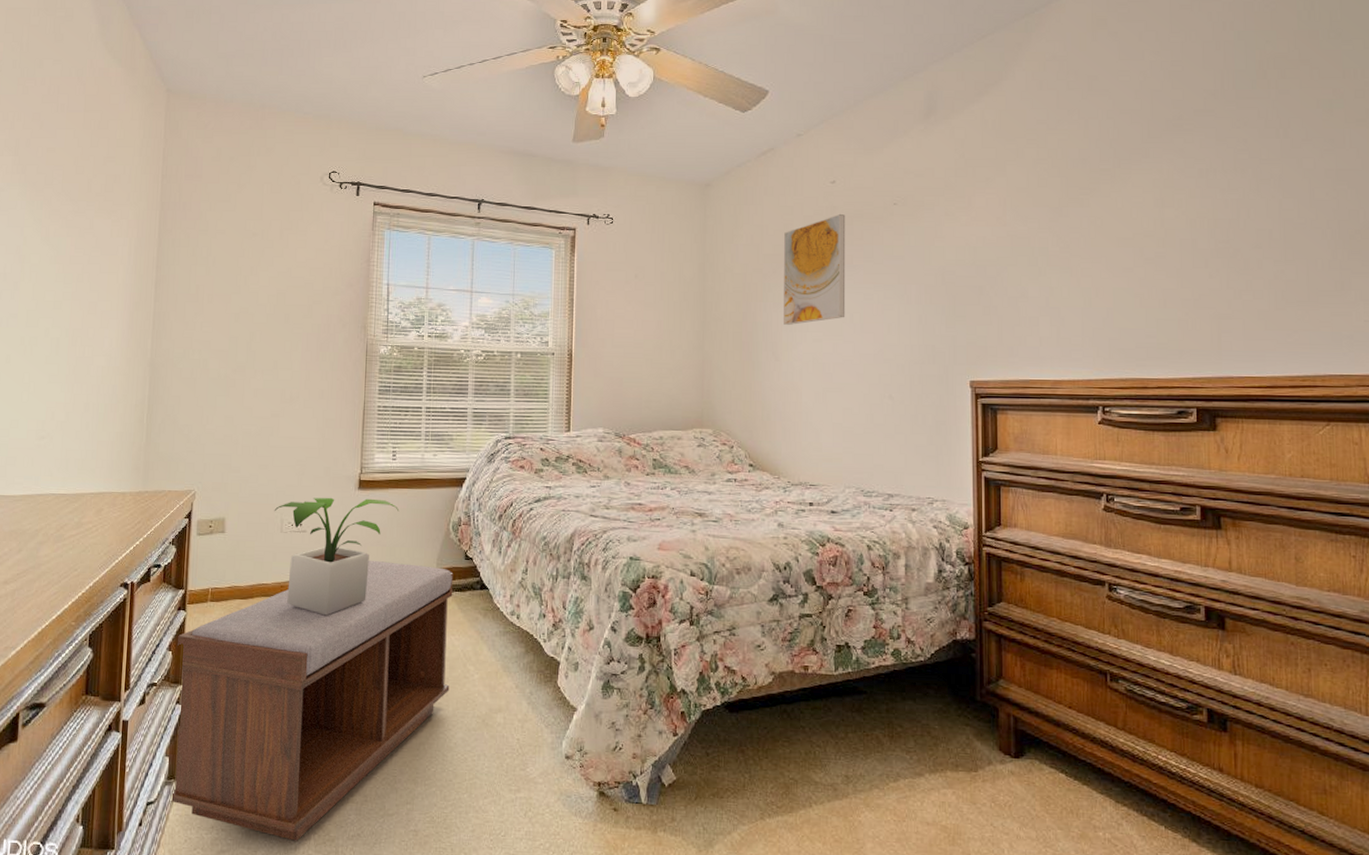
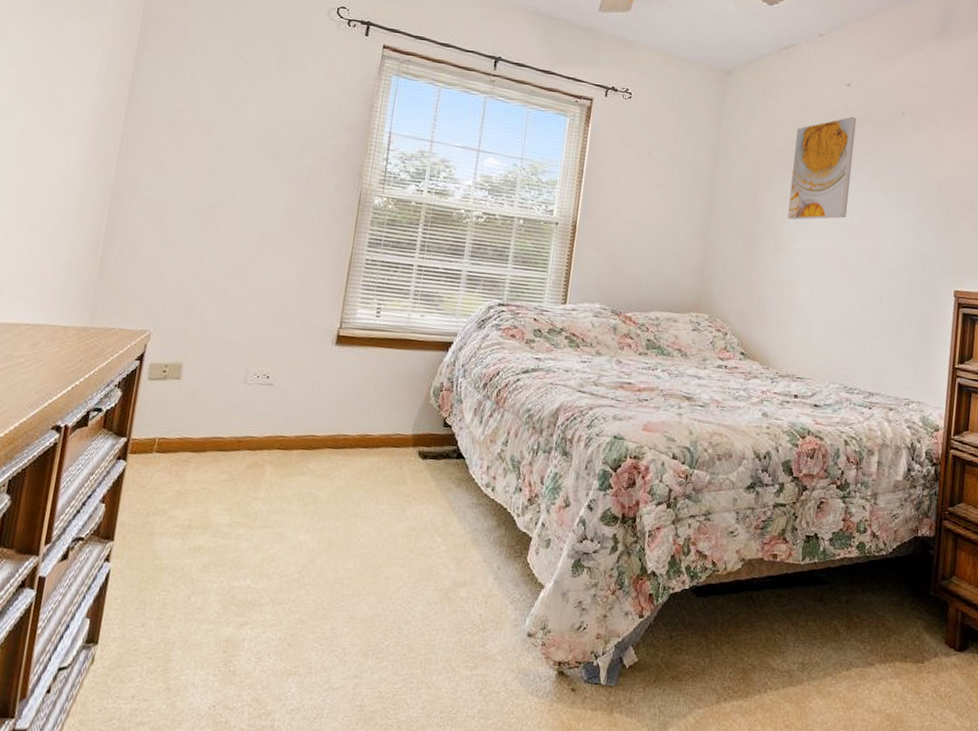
bench: present [170,560,454,841] -> none [86,420,430,714]
potted plant: present [274,497,400,616] -> none [239,349,378,476]

